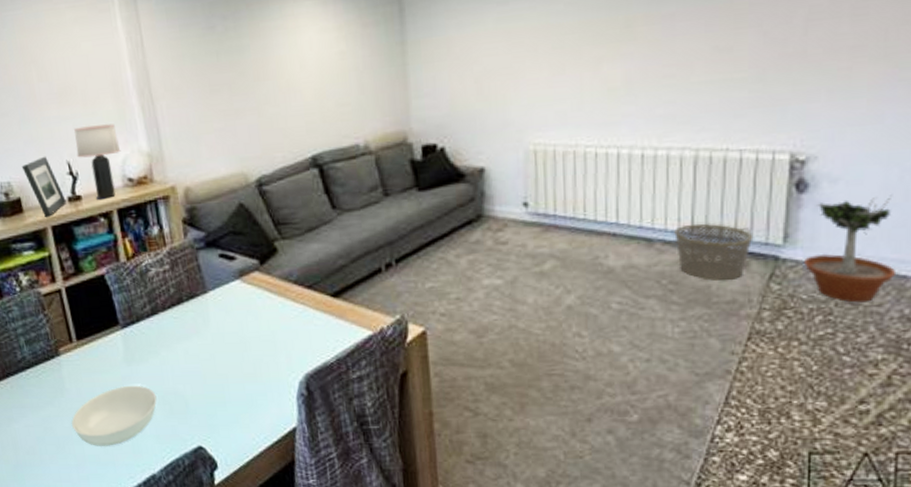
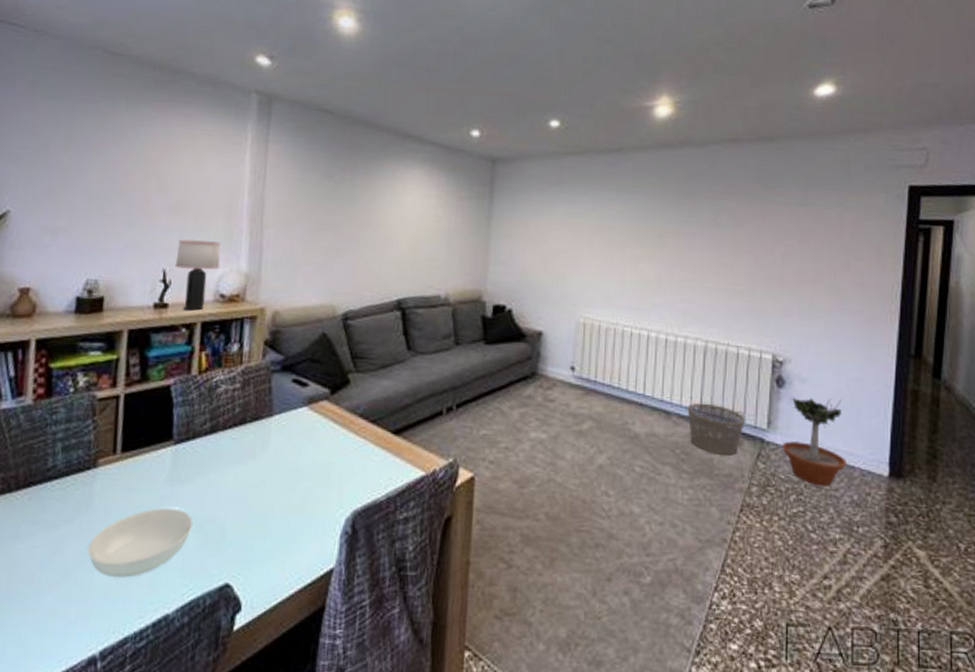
picture frame: present [21,156,67,217] -> none [114,260,152,320]

